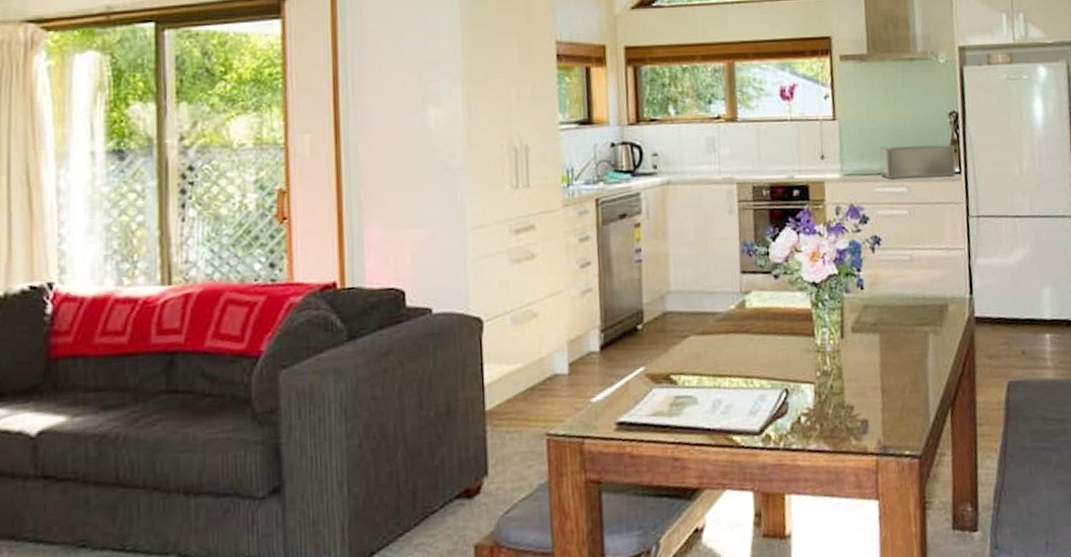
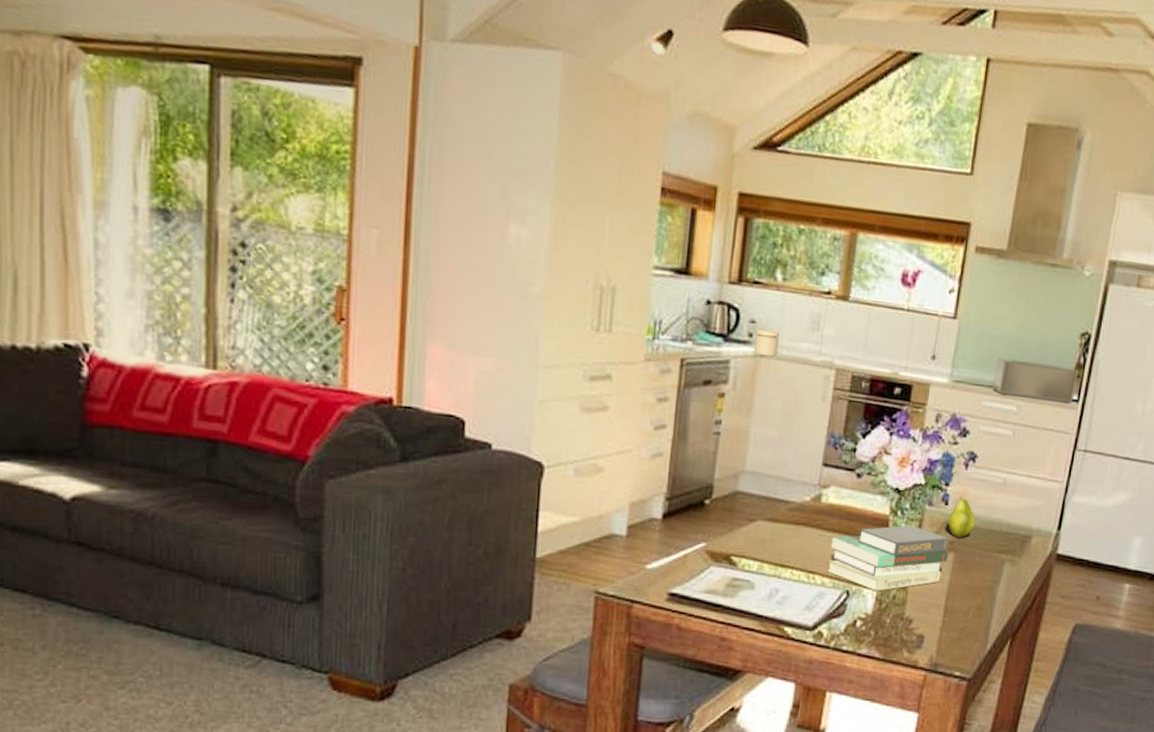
jar: none [659,159,682,184] -> present [754,328,779,357]
books: none [762,314,875,385] -> present [827,525,949,591]
fruit: none [866,279,892,319] -> present [948,496,975,538]

